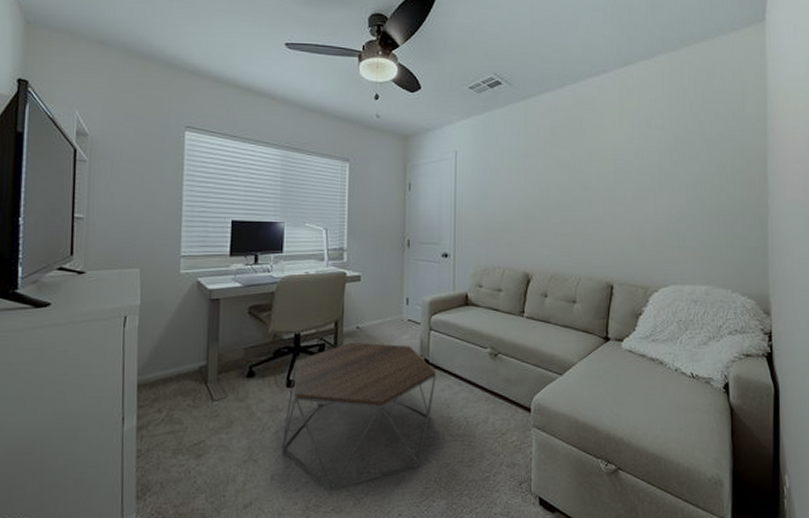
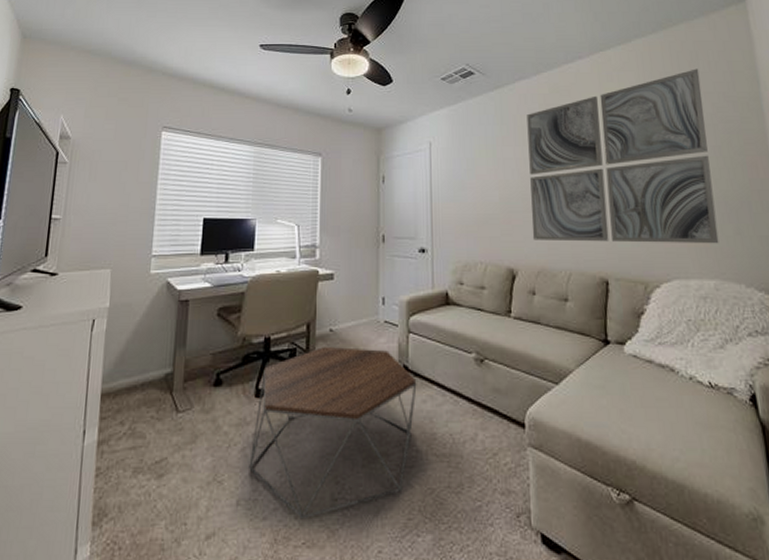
wall art: none [548,87,714,254] -> present [527,69,719,244]

